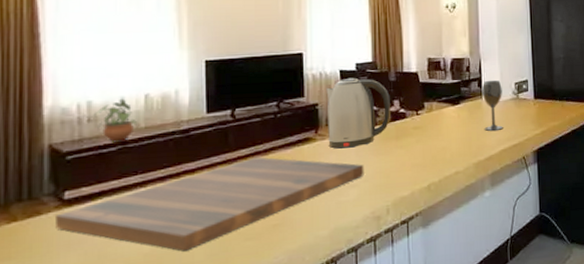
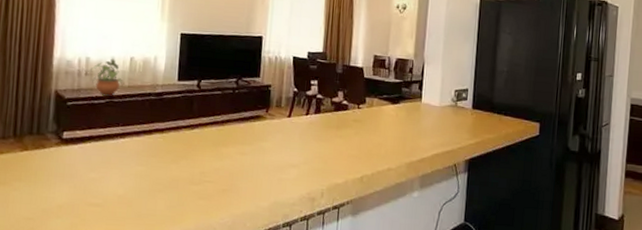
cutting board: present [55,157,364,251] -> none [55,126,306,199]
kettle: present [326,77,390,149] -> none [276,64,336,131]
wine glass: present [481,81,503,131] -> none [419,85,442,135]

